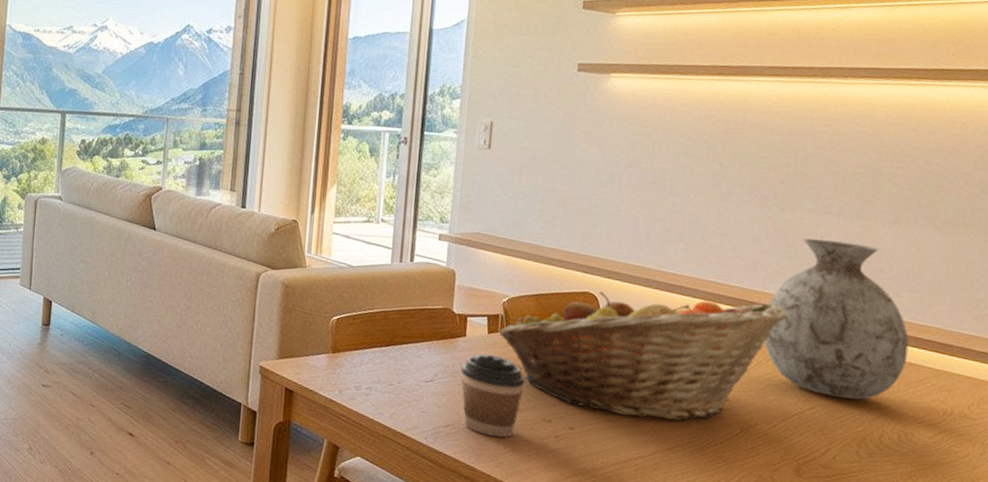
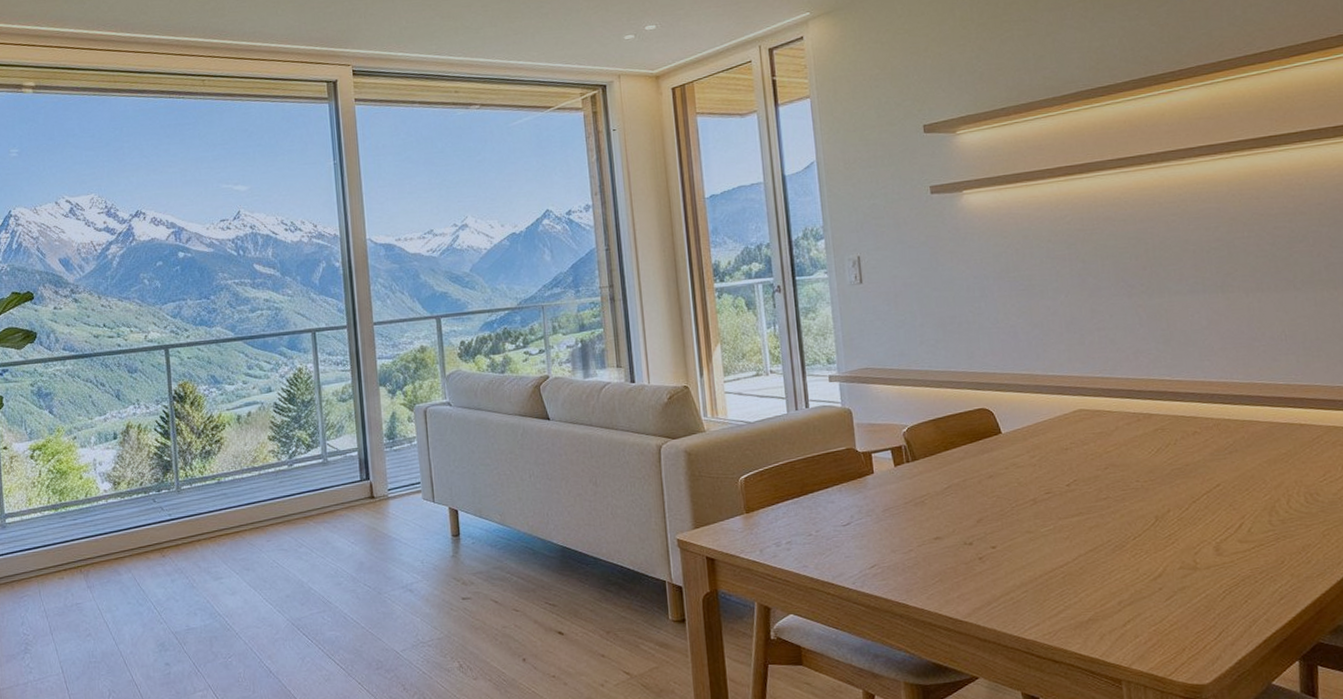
coffee cup: present [460,353,526,438] -> none [874,487,940,570]
fruit basket: present [498,291,788,421] -> none [904,388,1176,525]
vase: present [764,238,909,401] -> none [1156,316,1297,471]

